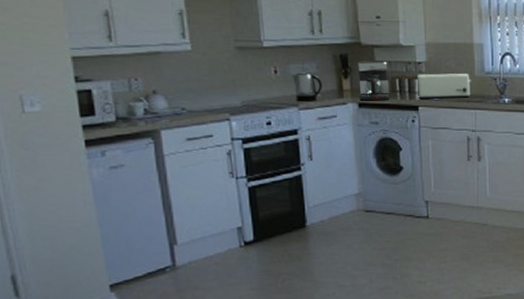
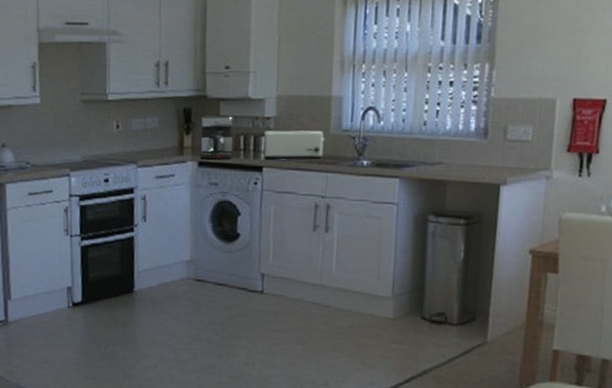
kettle: present [293,71,322,101] -> none [134,126,163,159]

